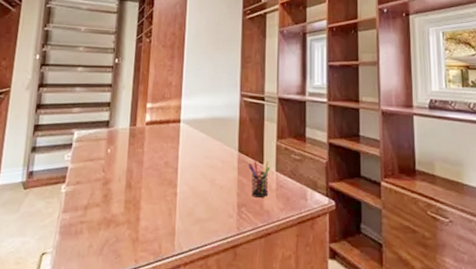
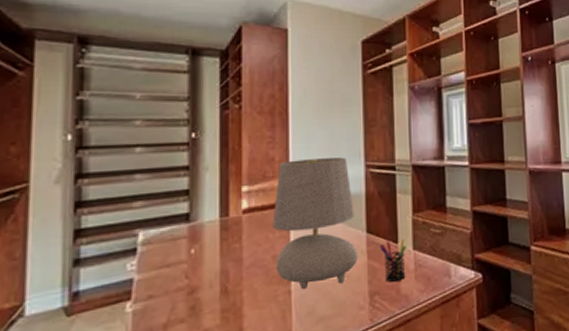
table lamp: none [166,86,231,194] -> present [272,157,358,290]

